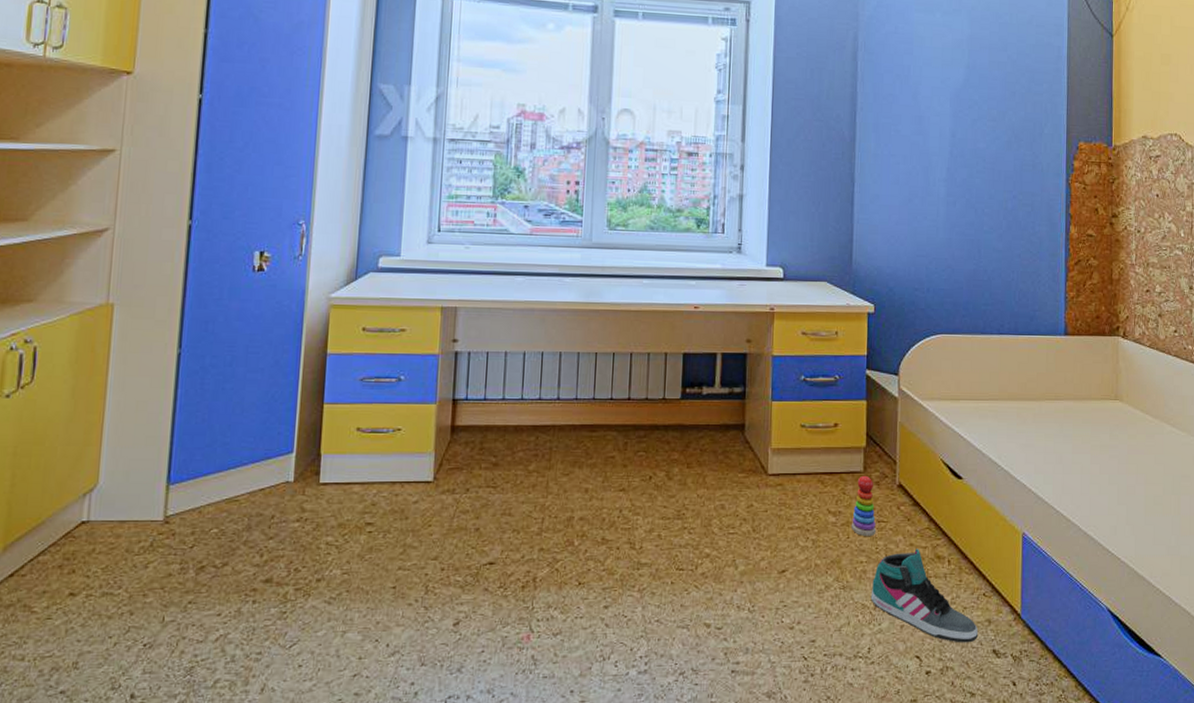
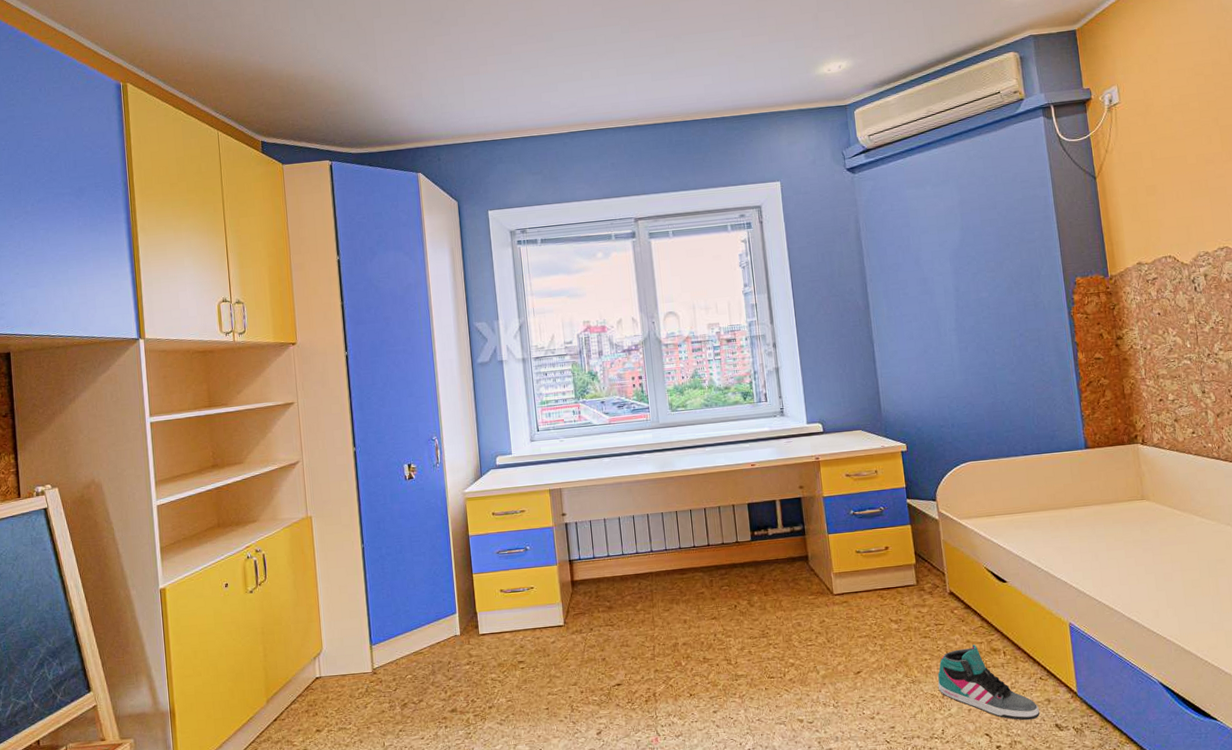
stacking toy: present [852,475,877,537] -> none [912,587,935,639]

